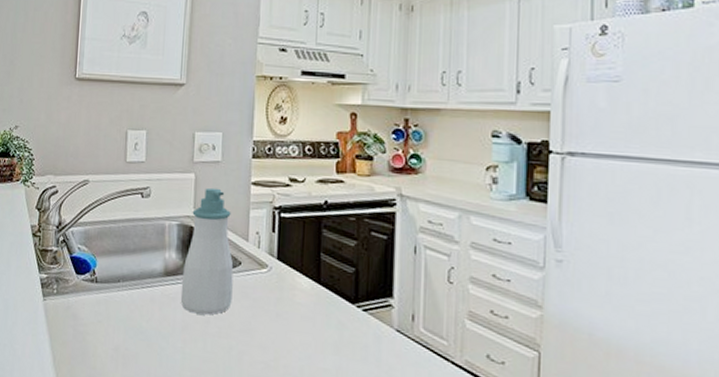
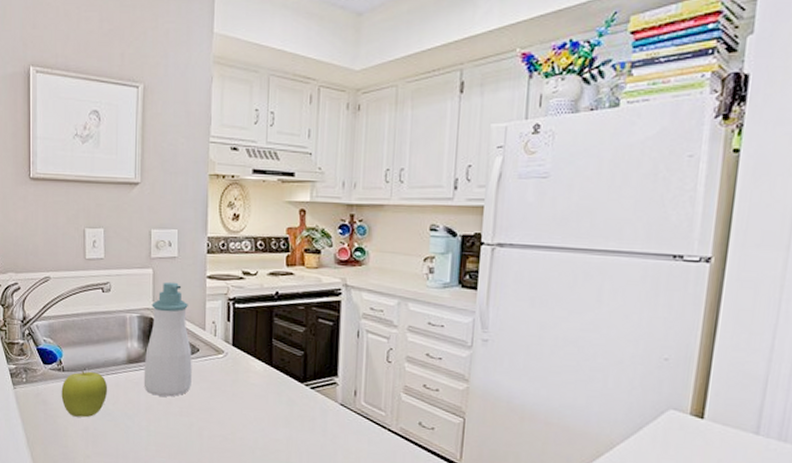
fruit: none [92,282,143,336] -> present [61,370,108,418]

